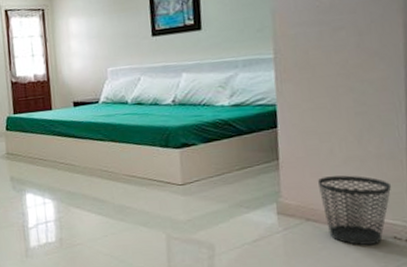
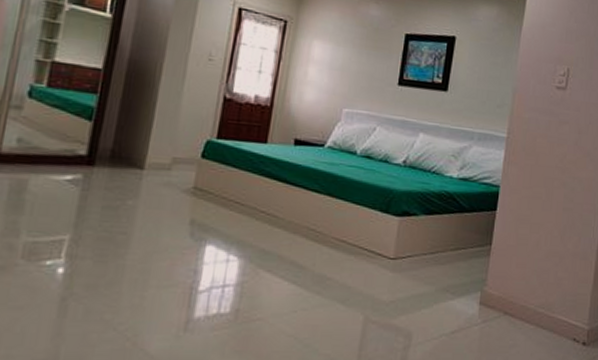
wastebasket: present [318,175,392,245] -> none [521,269,580,345]

